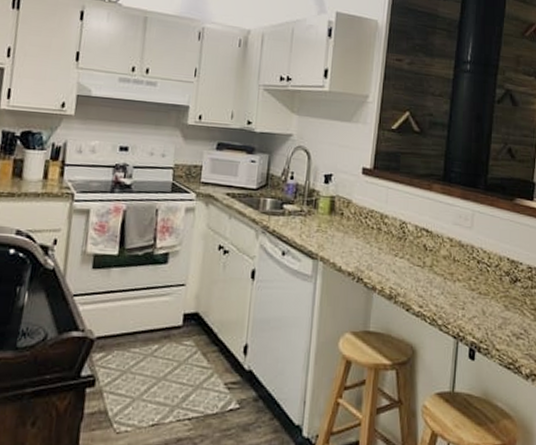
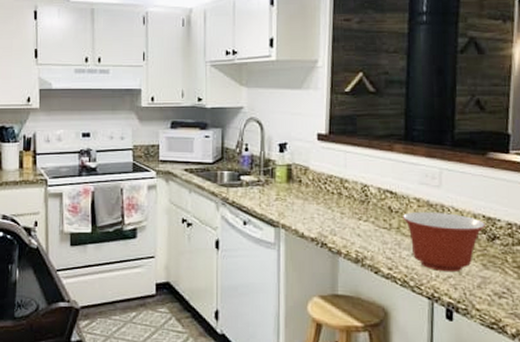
mixing bowl: none [435,251,509,313] -> present [402,211,485,273]

